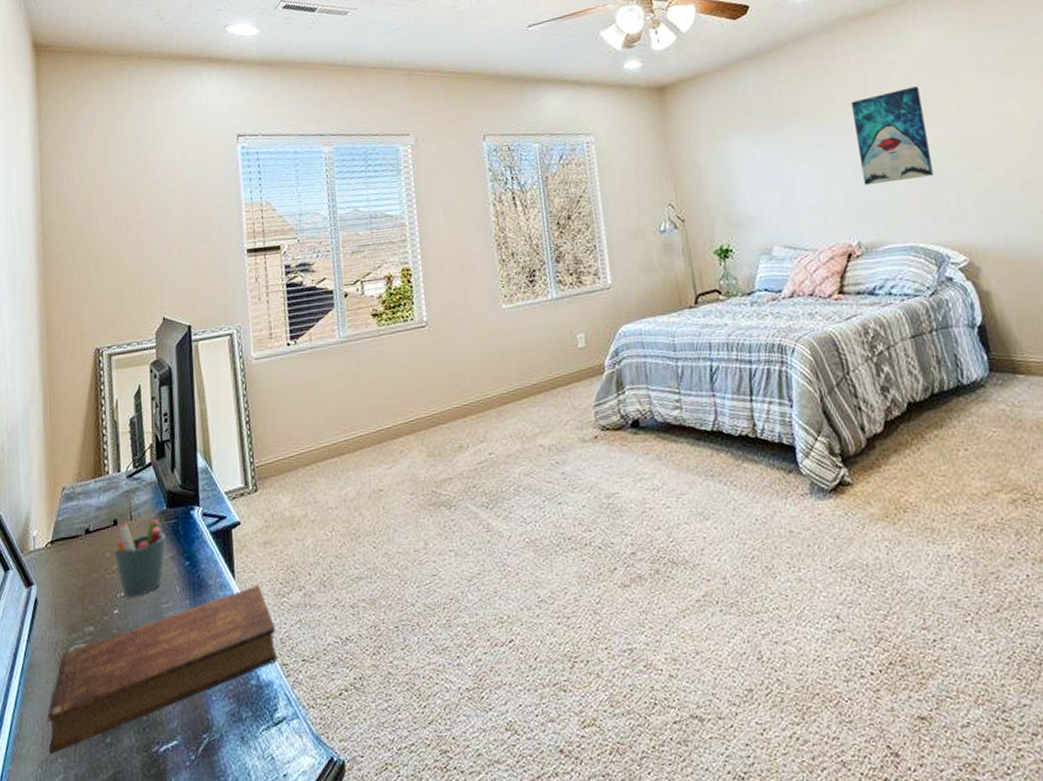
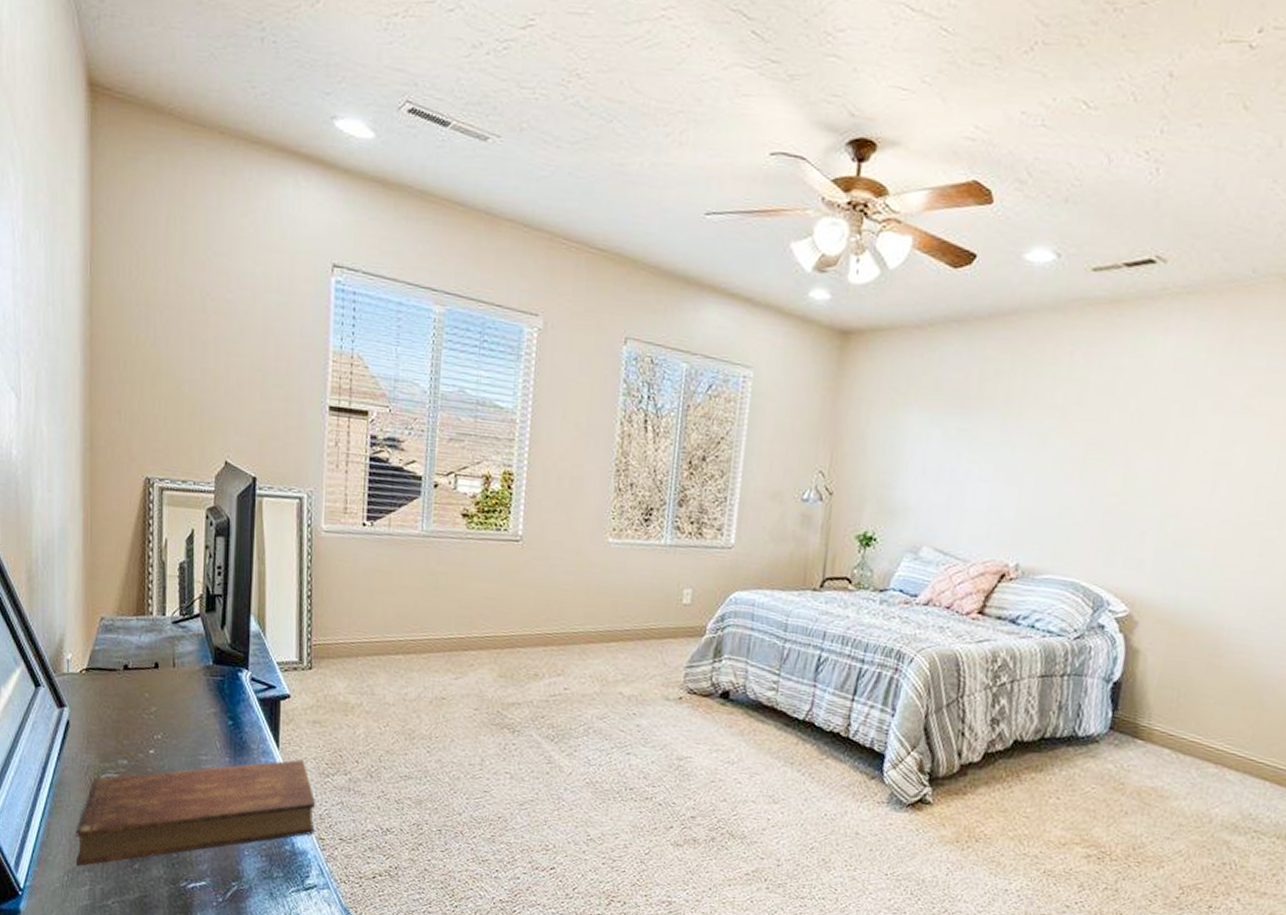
pen holder: present [114,519,167,598] -> none [154,669,211,743]
wall art: present [851,86,933,186] -> none [1044,402,1142,511]

